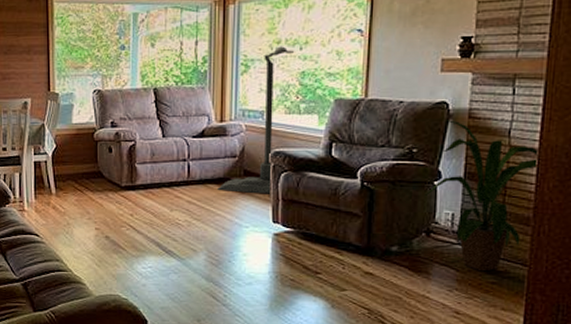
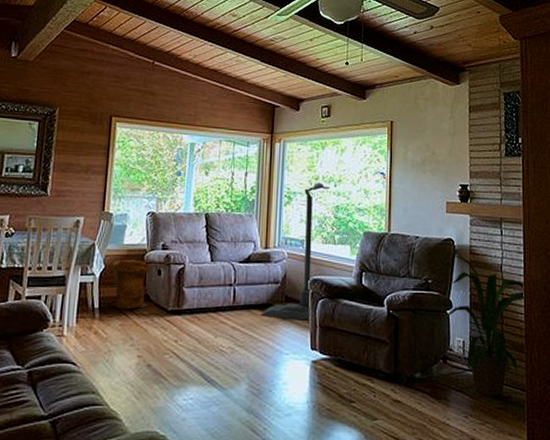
woven basket: none [63,138,103,186] -> present [112,259,152,310]

